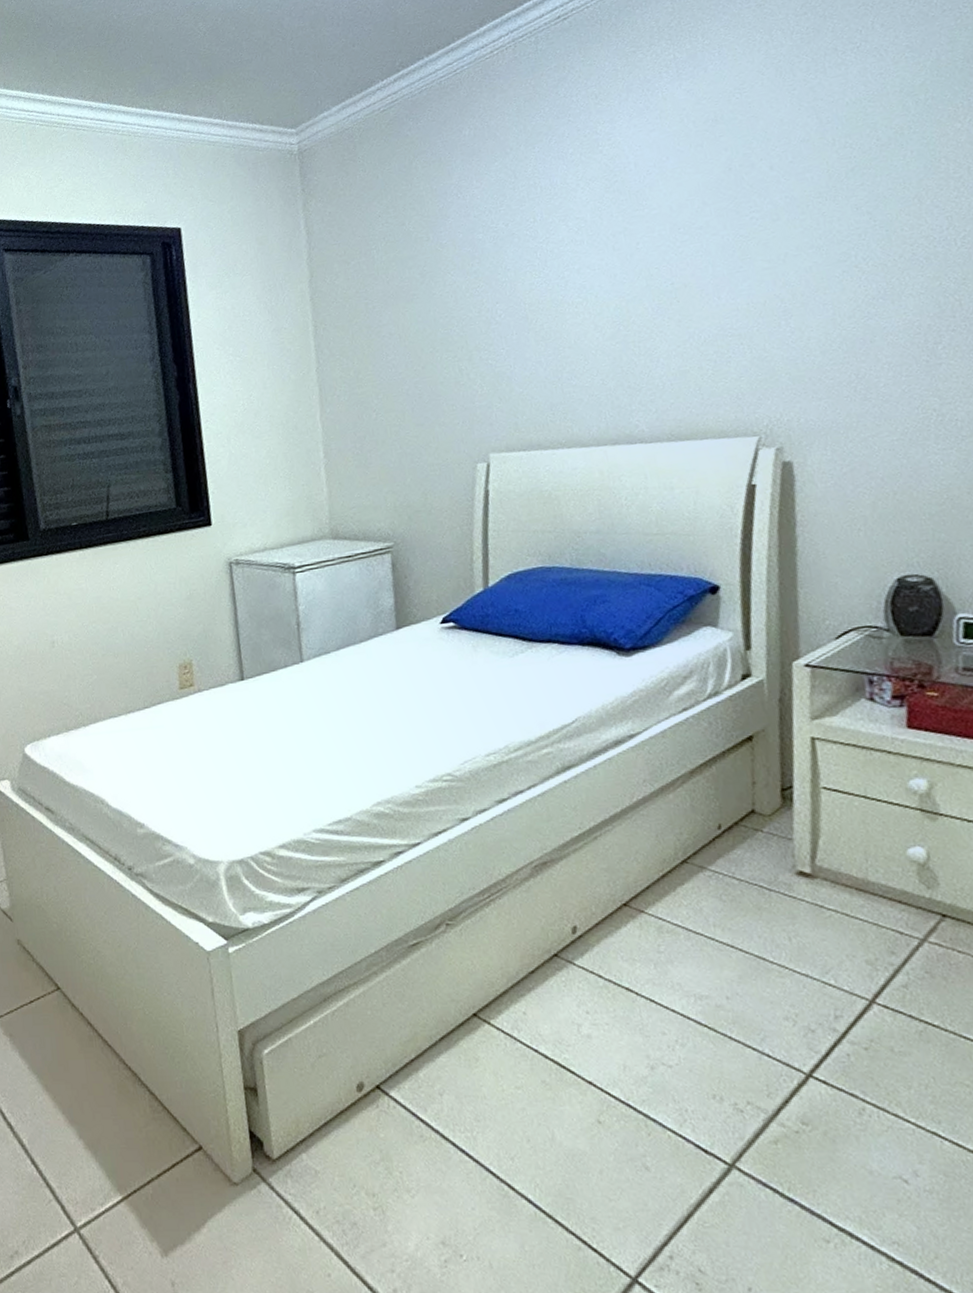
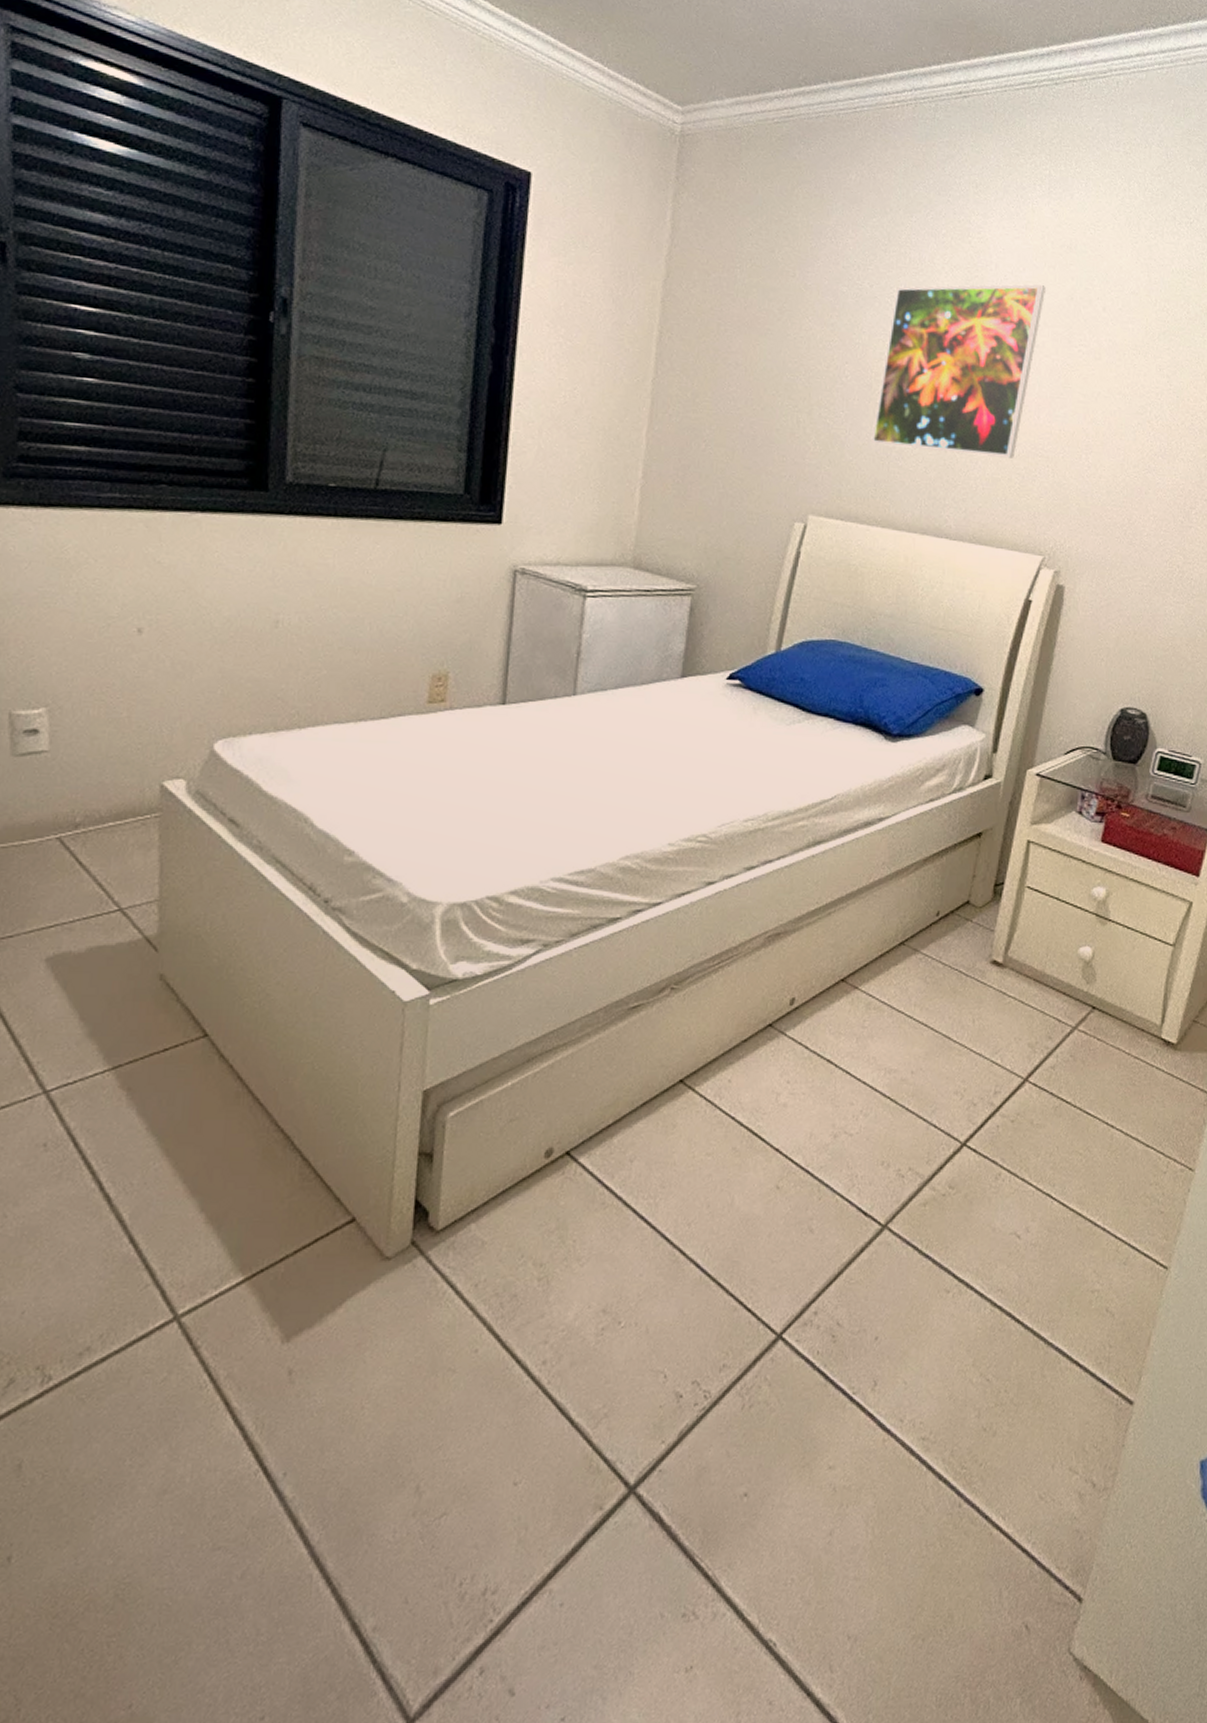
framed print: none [532,166,701,371] -> present [871,283,1045,458]

